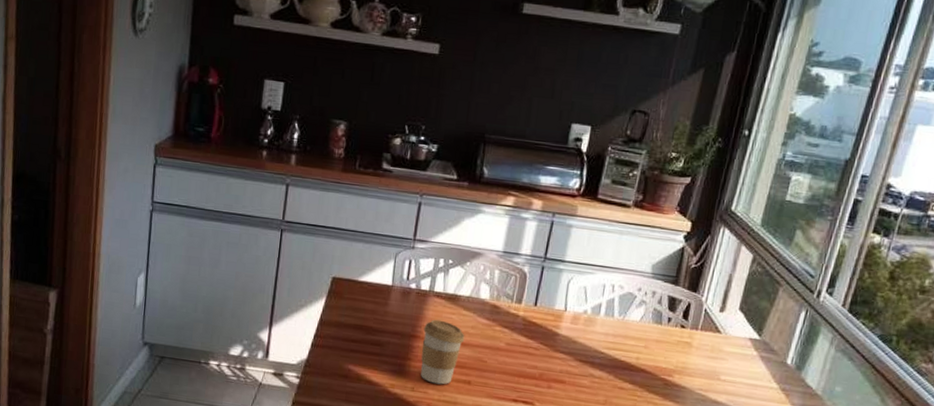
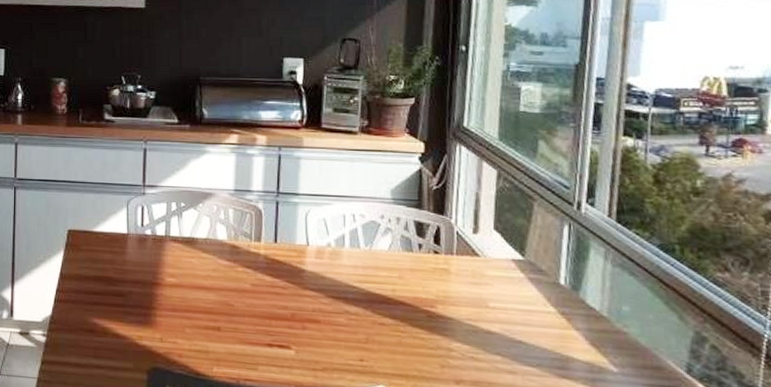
coffee cup: present [421,319,465,385] -> none [165,265,208,333]

